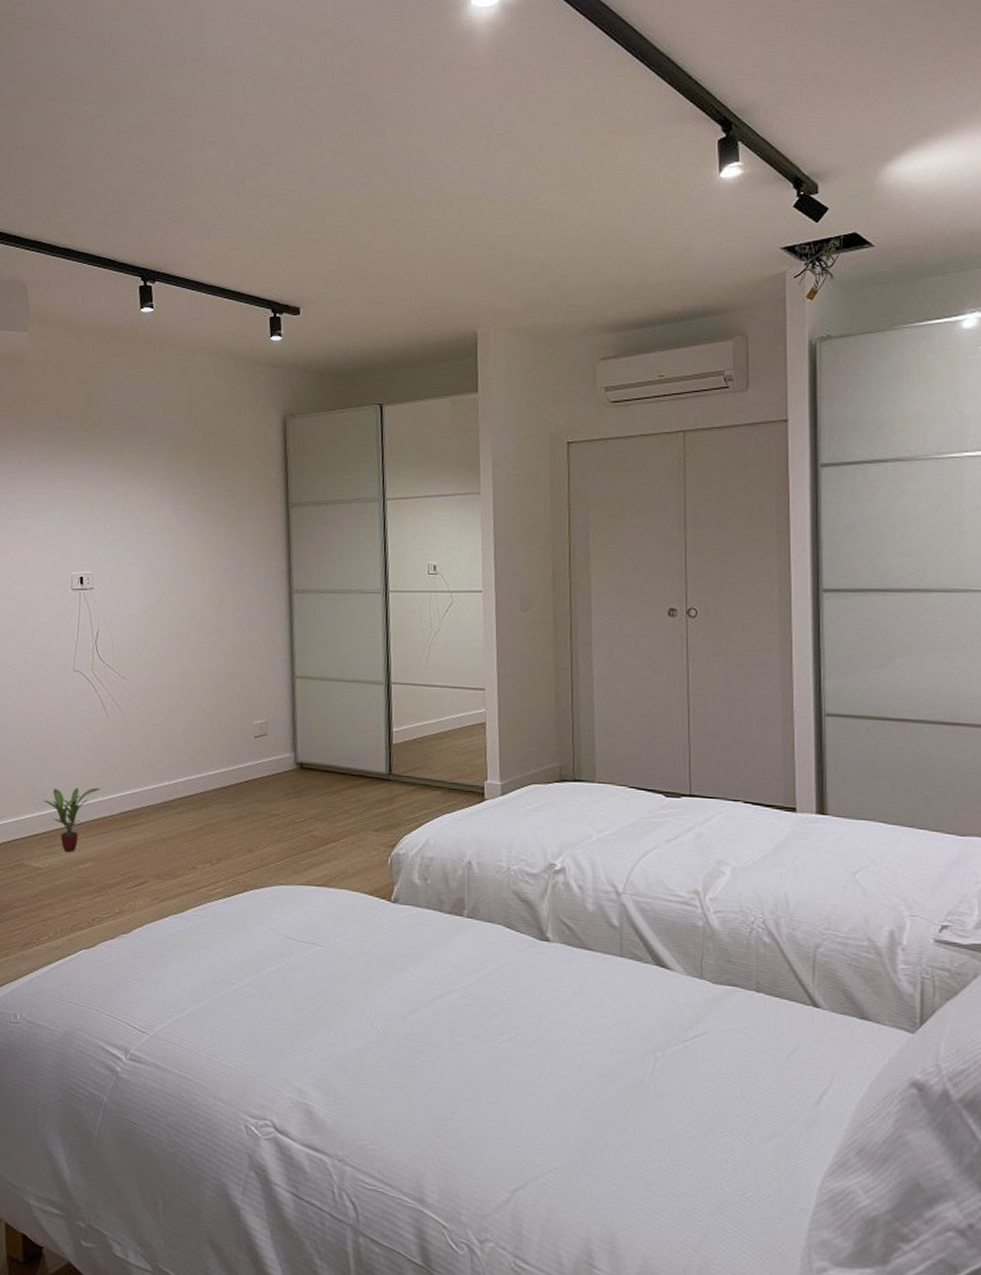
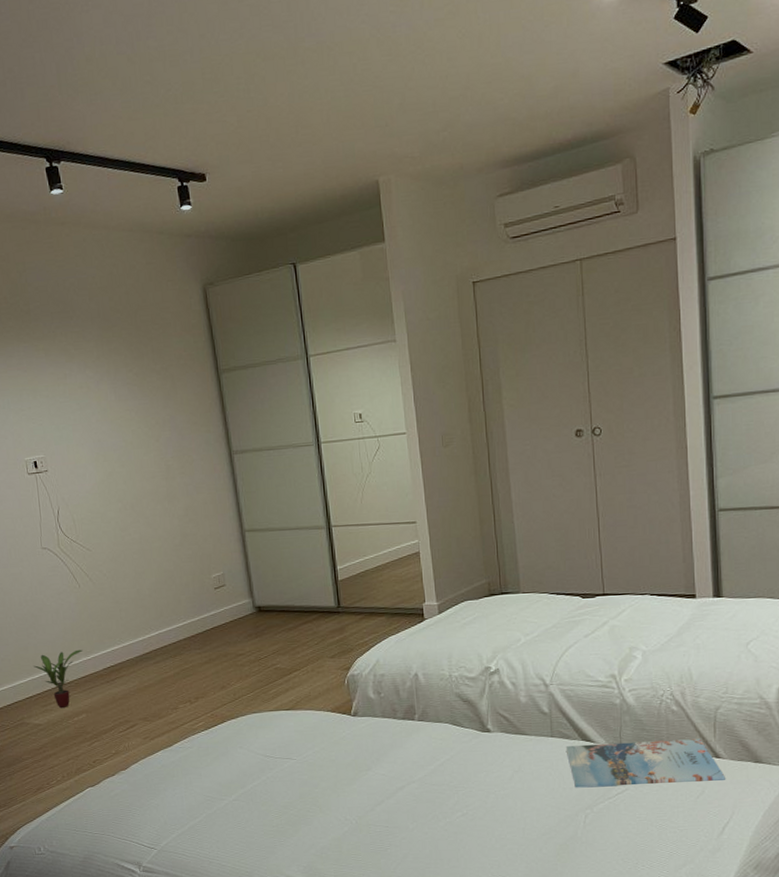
magazine: none [636,969,824,1036] -> present [565,739,725,788]

